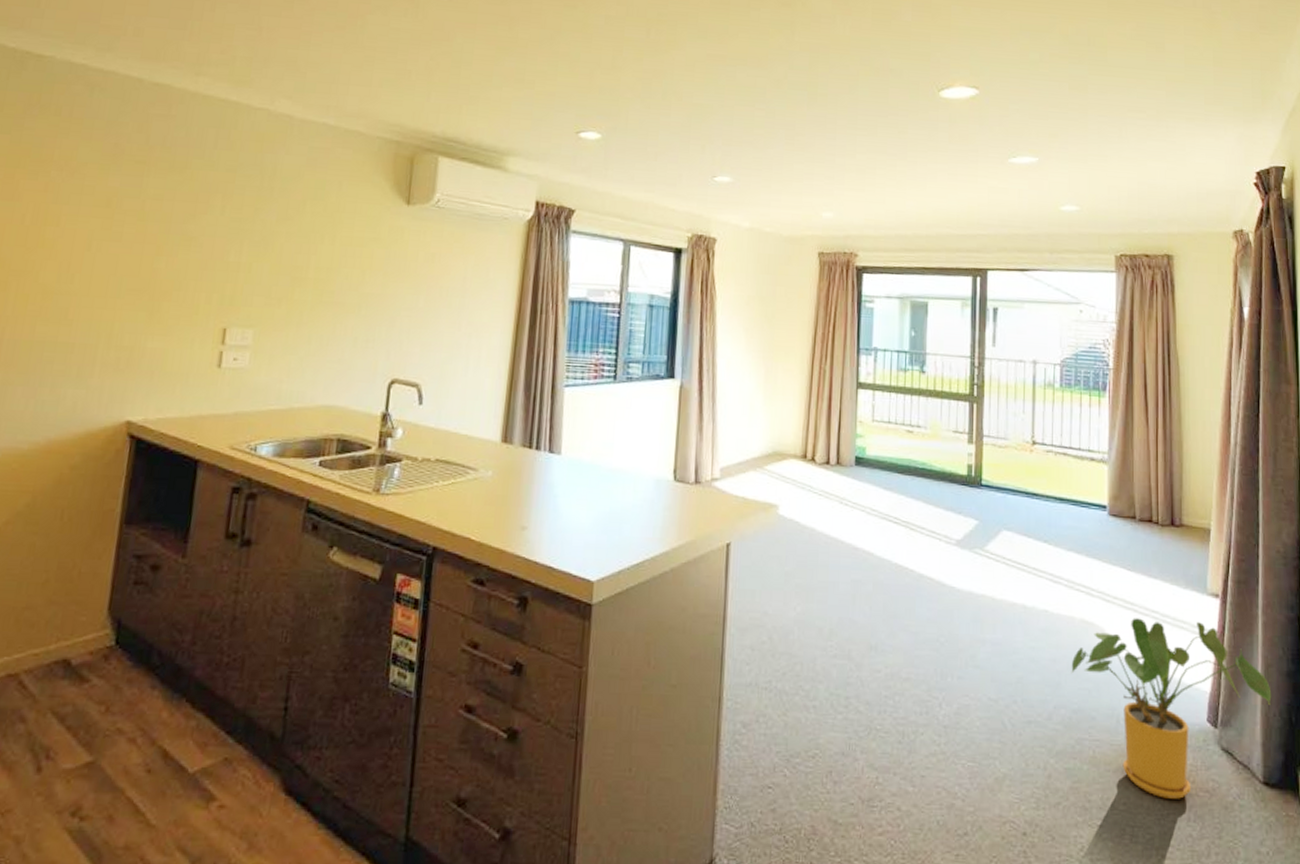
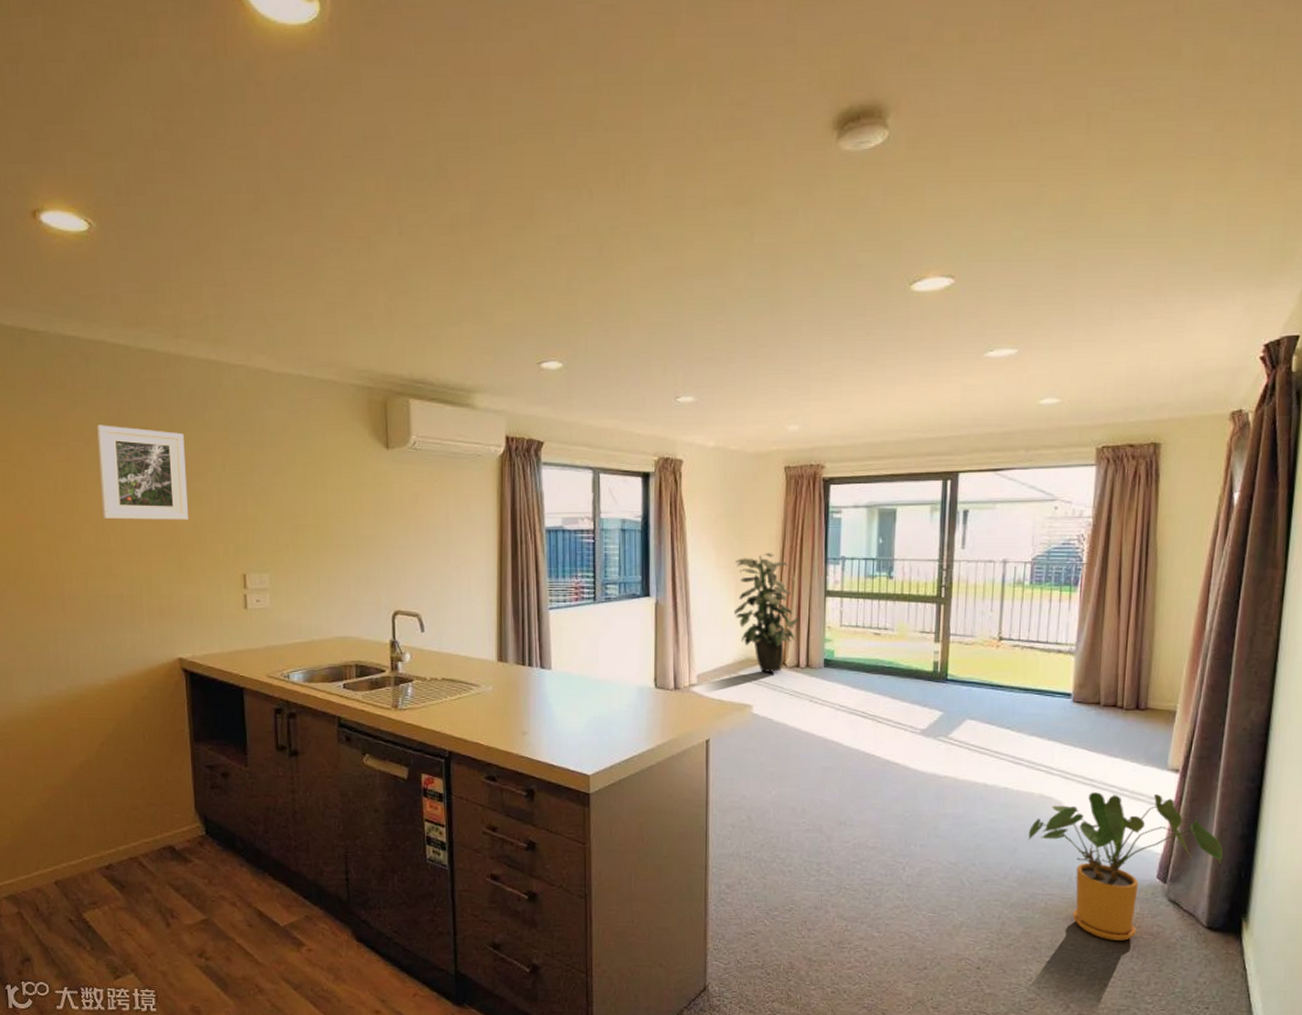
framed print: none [71,156,185,264] -> present [96,425,188,520]
indoor plant: none [762,339,831,470] -> present [733,553,801,673]

